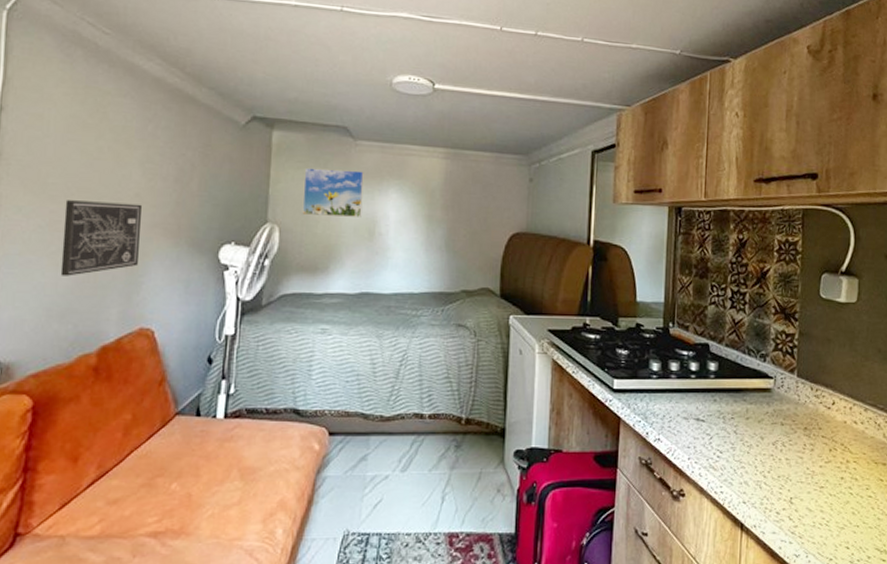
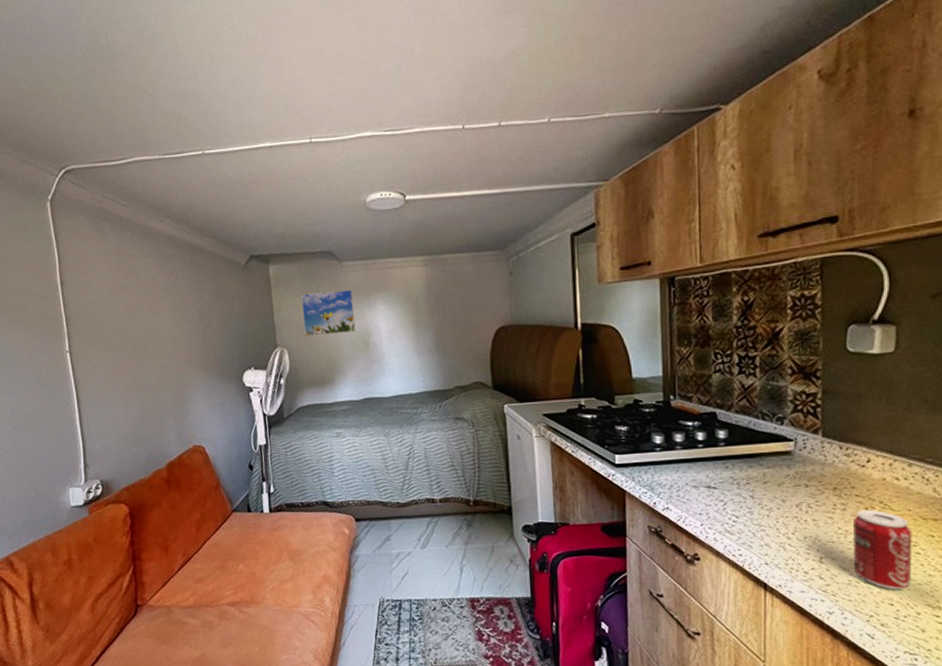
wall art: present [60,200,143,276] -> none [121,345,183,411]
beverage can: none [818,451,866,533] -> present [853,509,912,590]

